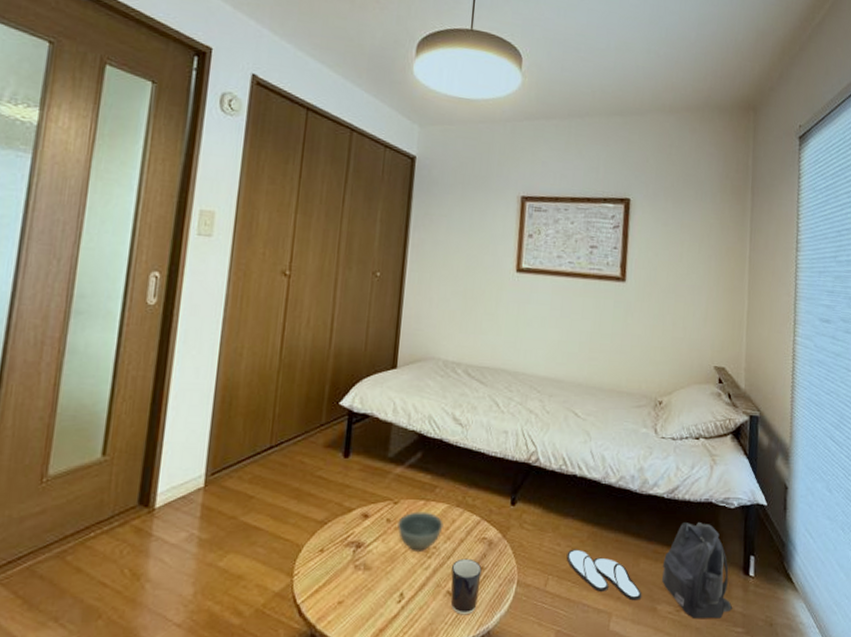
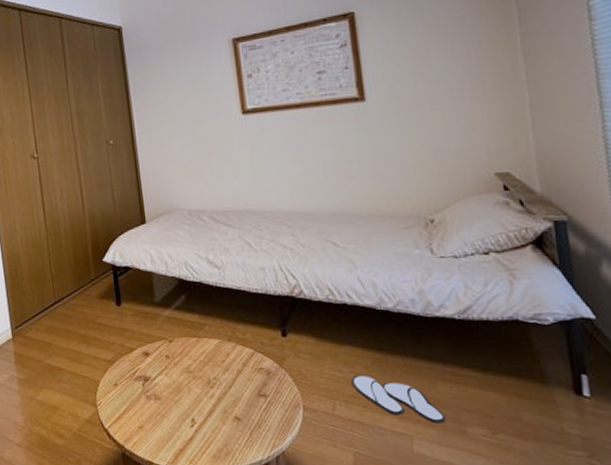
bowl: present [397,511,443,551] -> none [176,347,219,383]
mug: present [450,558,482,615] -> none [235,387,267,438]
backpack: present [662,523,733,619] -> none [465,342,567,442]

